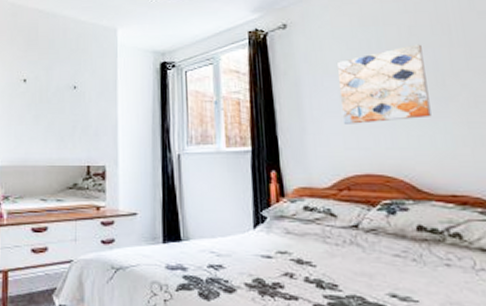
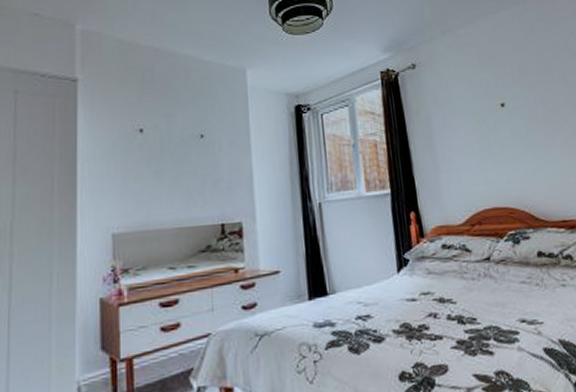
wall art: present [336,44,432,124] -> none [462,82,542,161]

